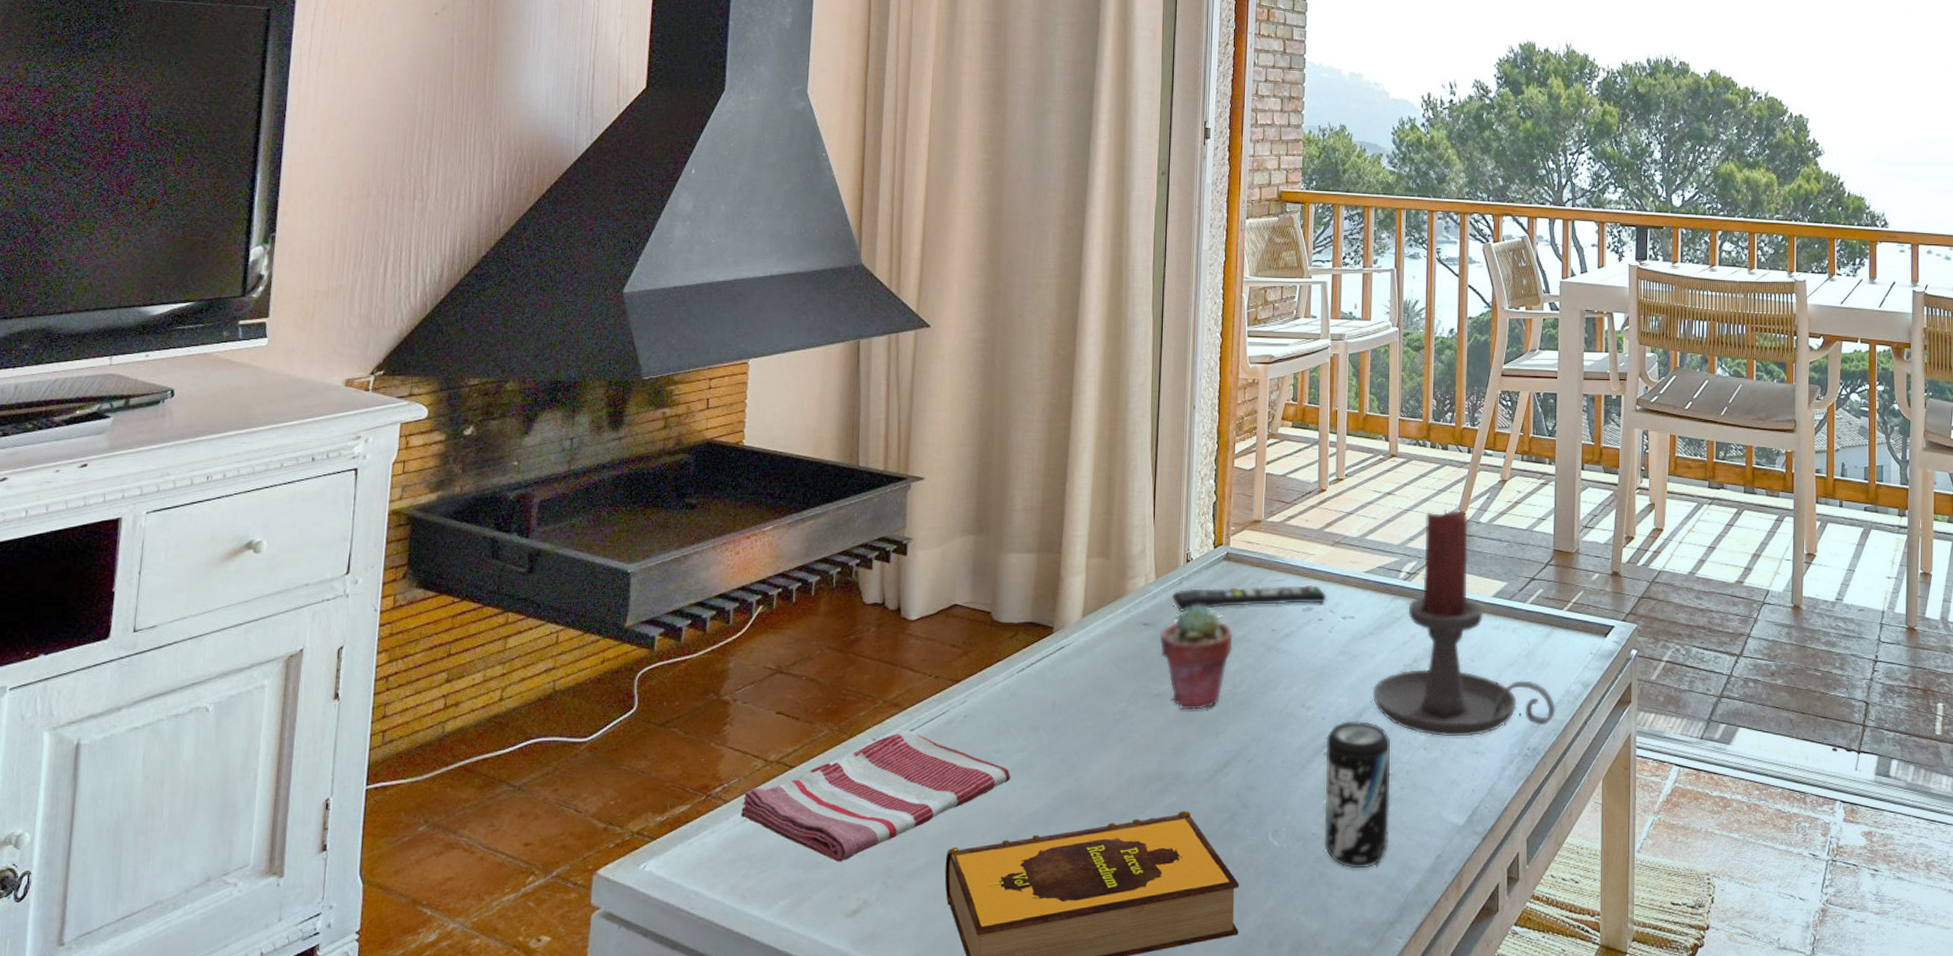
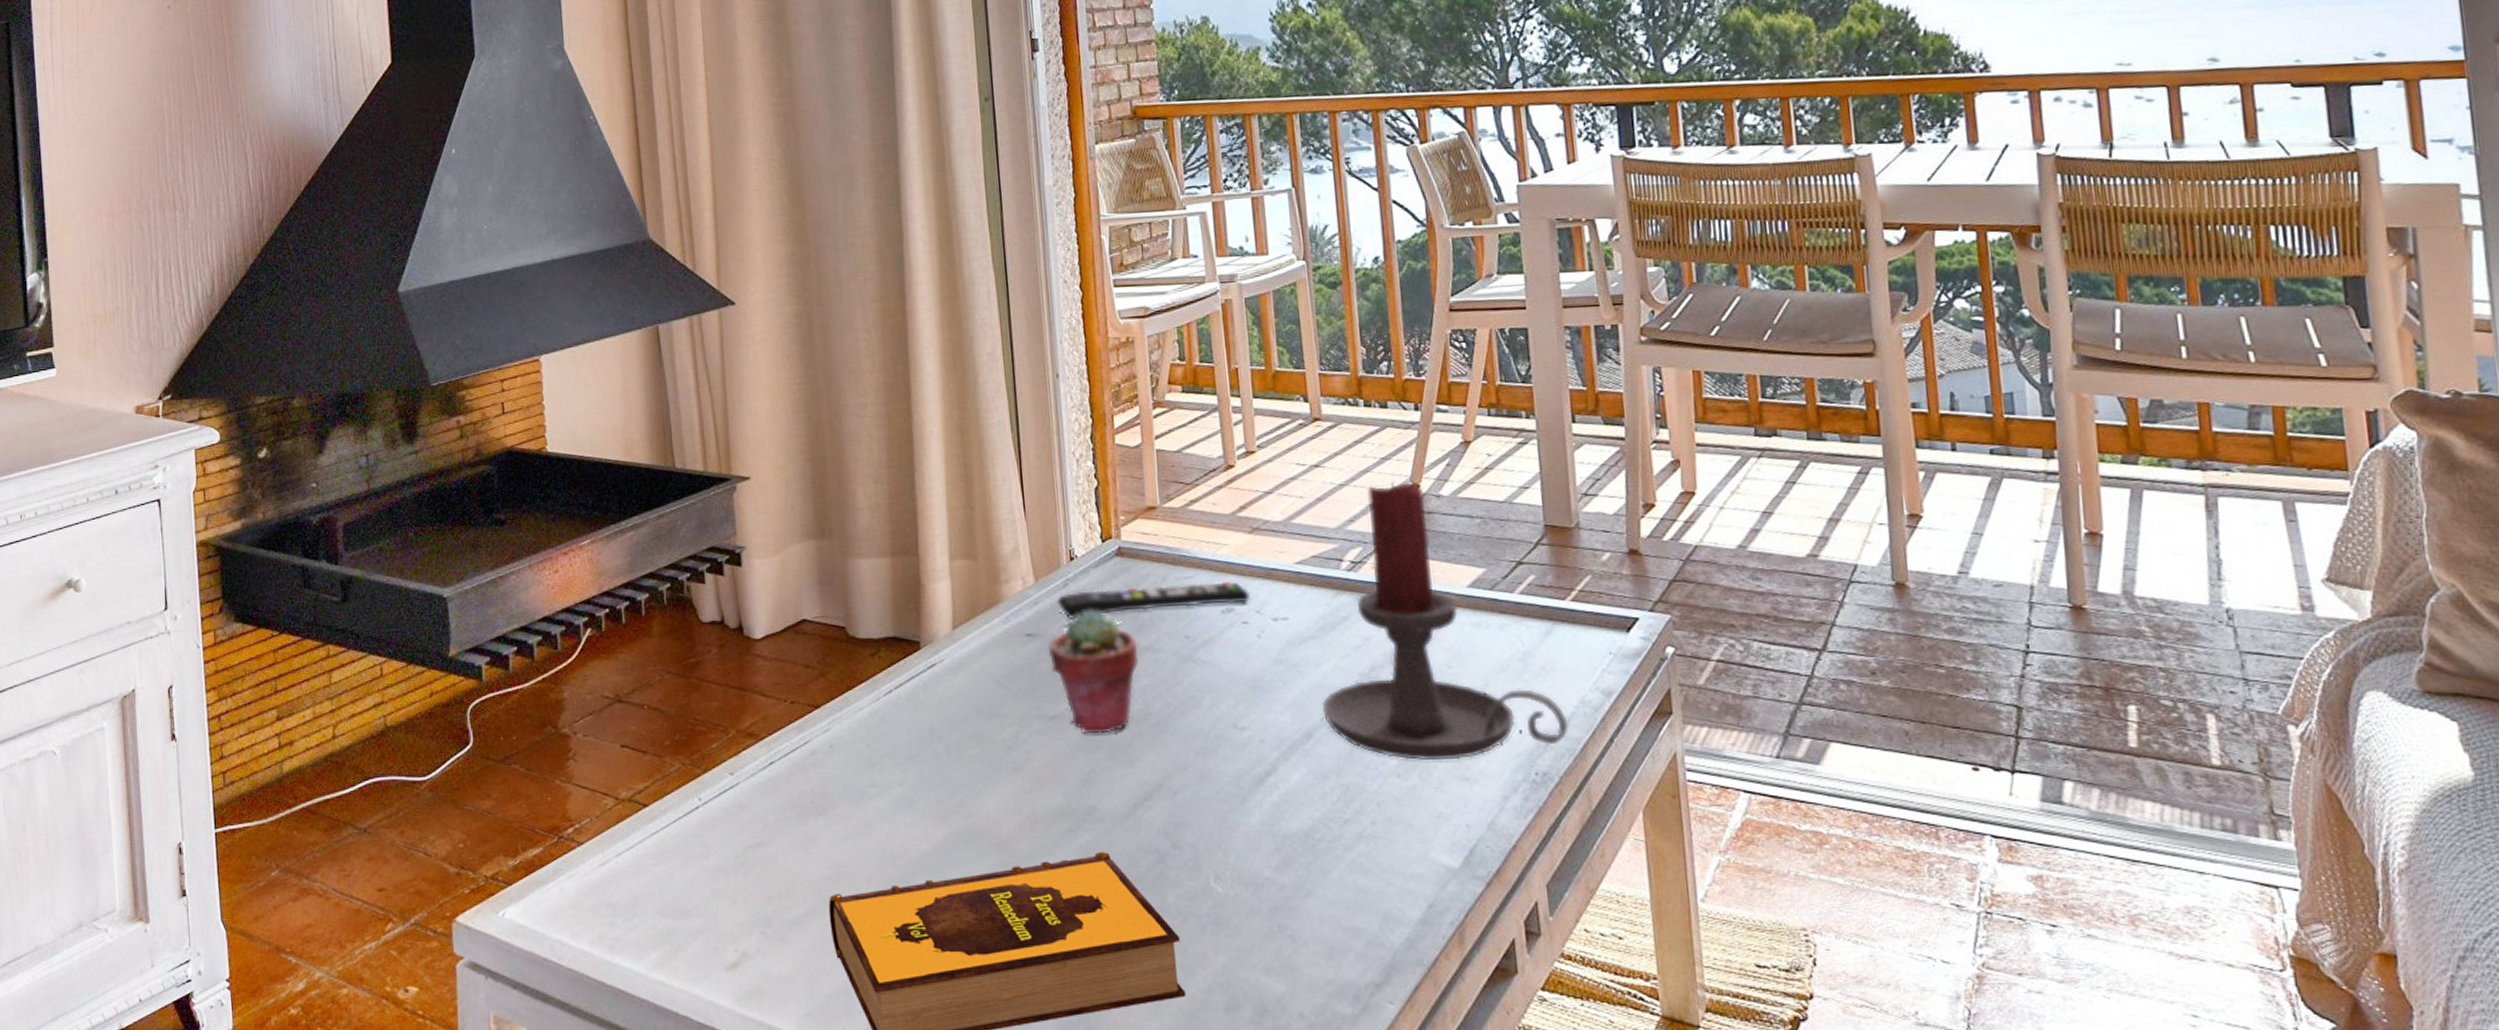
dish towel: present [741,730,1011,862] -> none [597,763,892,910]
beverage can: present [1324,721,1391,869] -> none [1268,743,1364,921]

